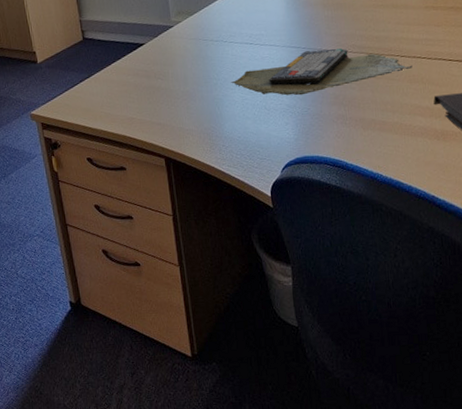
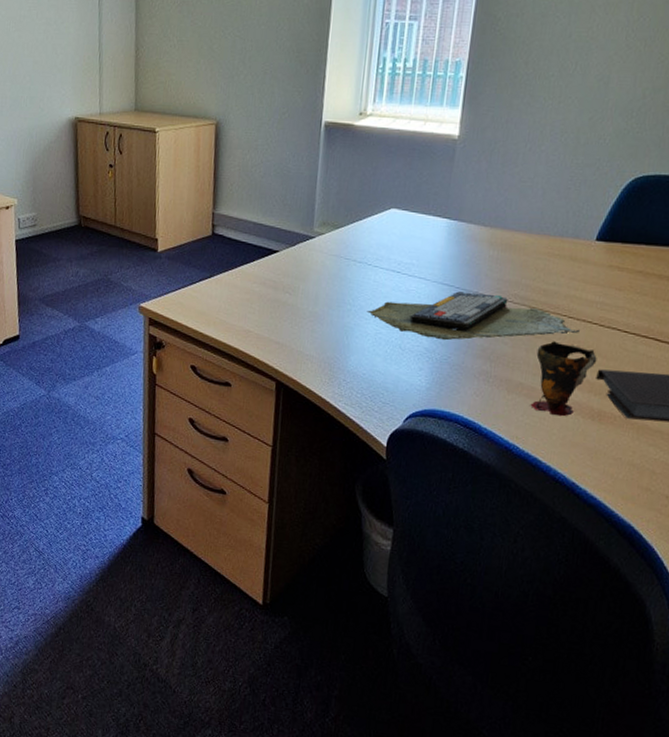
cup: none [380,79,432,142] -> present [530,341,597,417]

